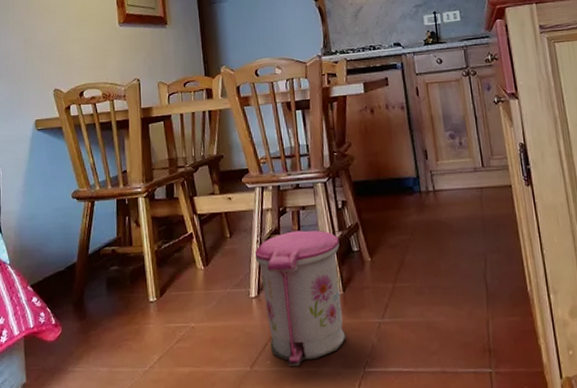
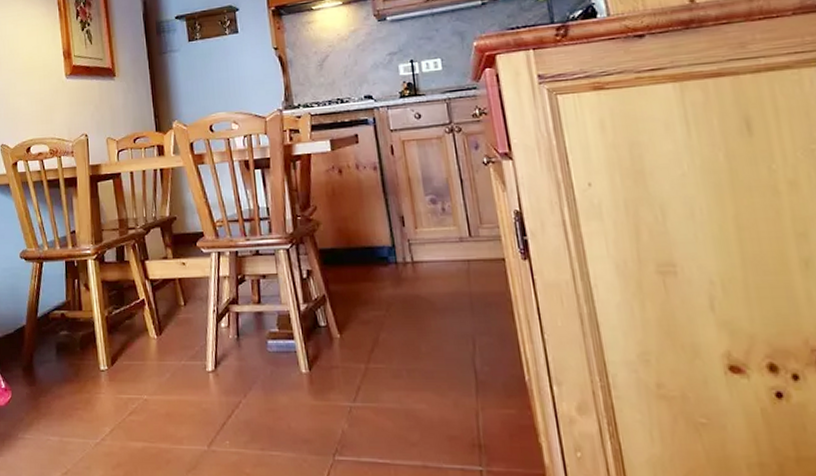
trash can: present [254,230,346,366] -> none [211,301,313,448]

